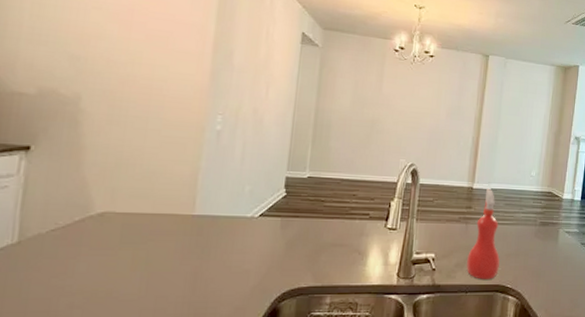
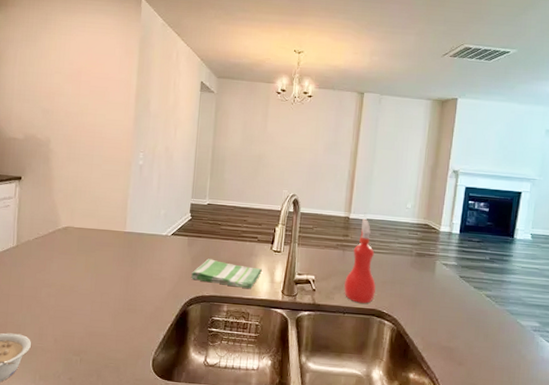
dish towel: none [283,242,374,274] -> present [190,259,262,288]

